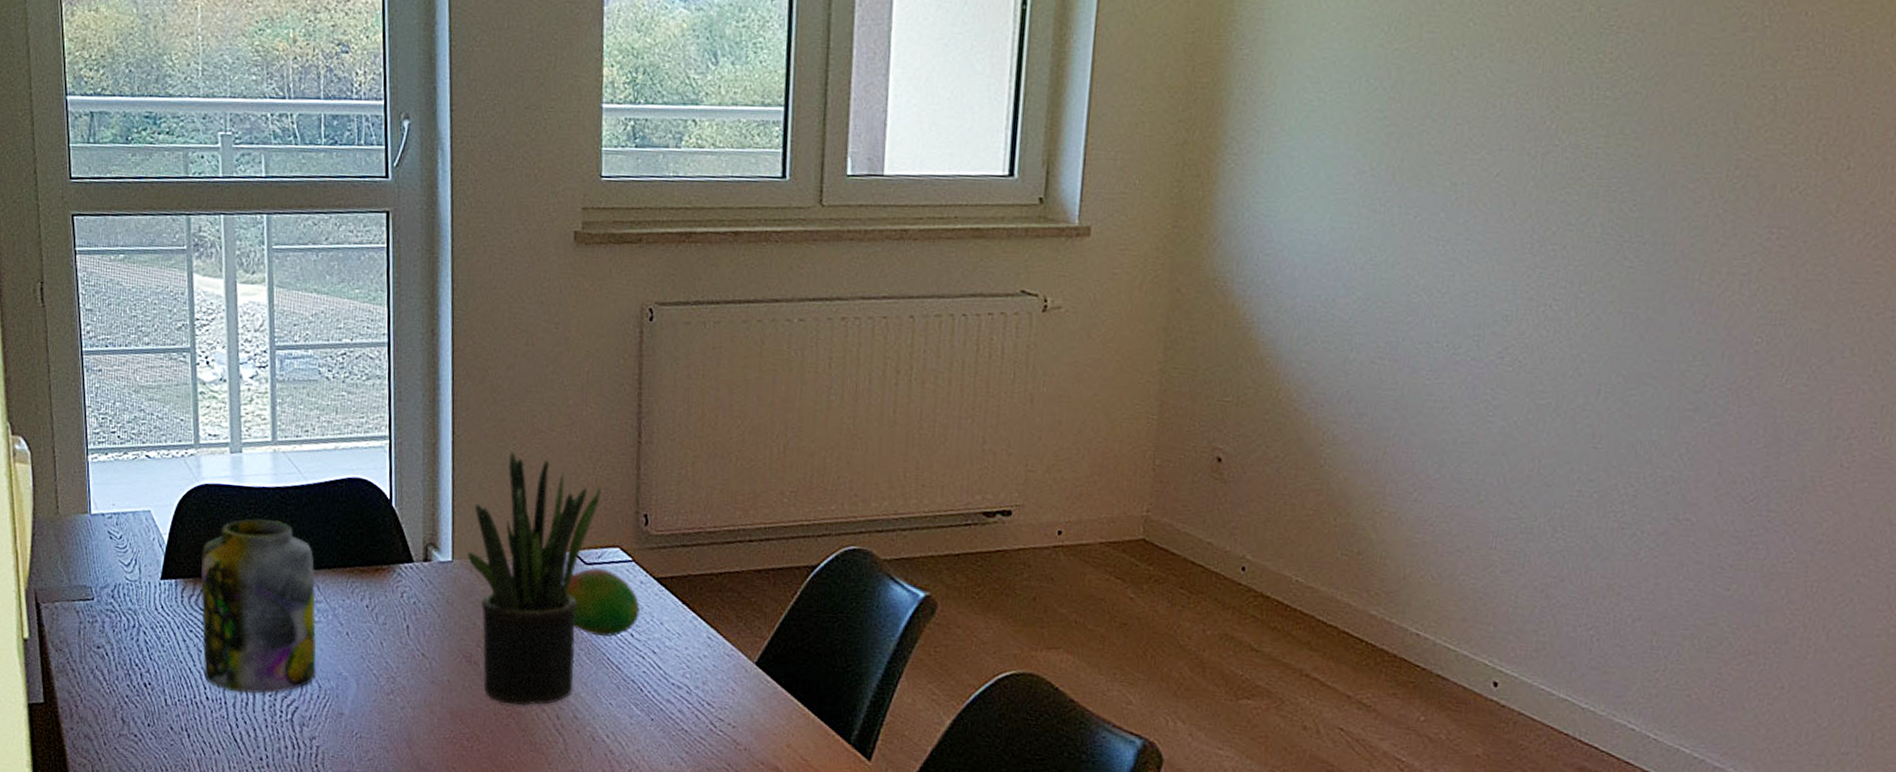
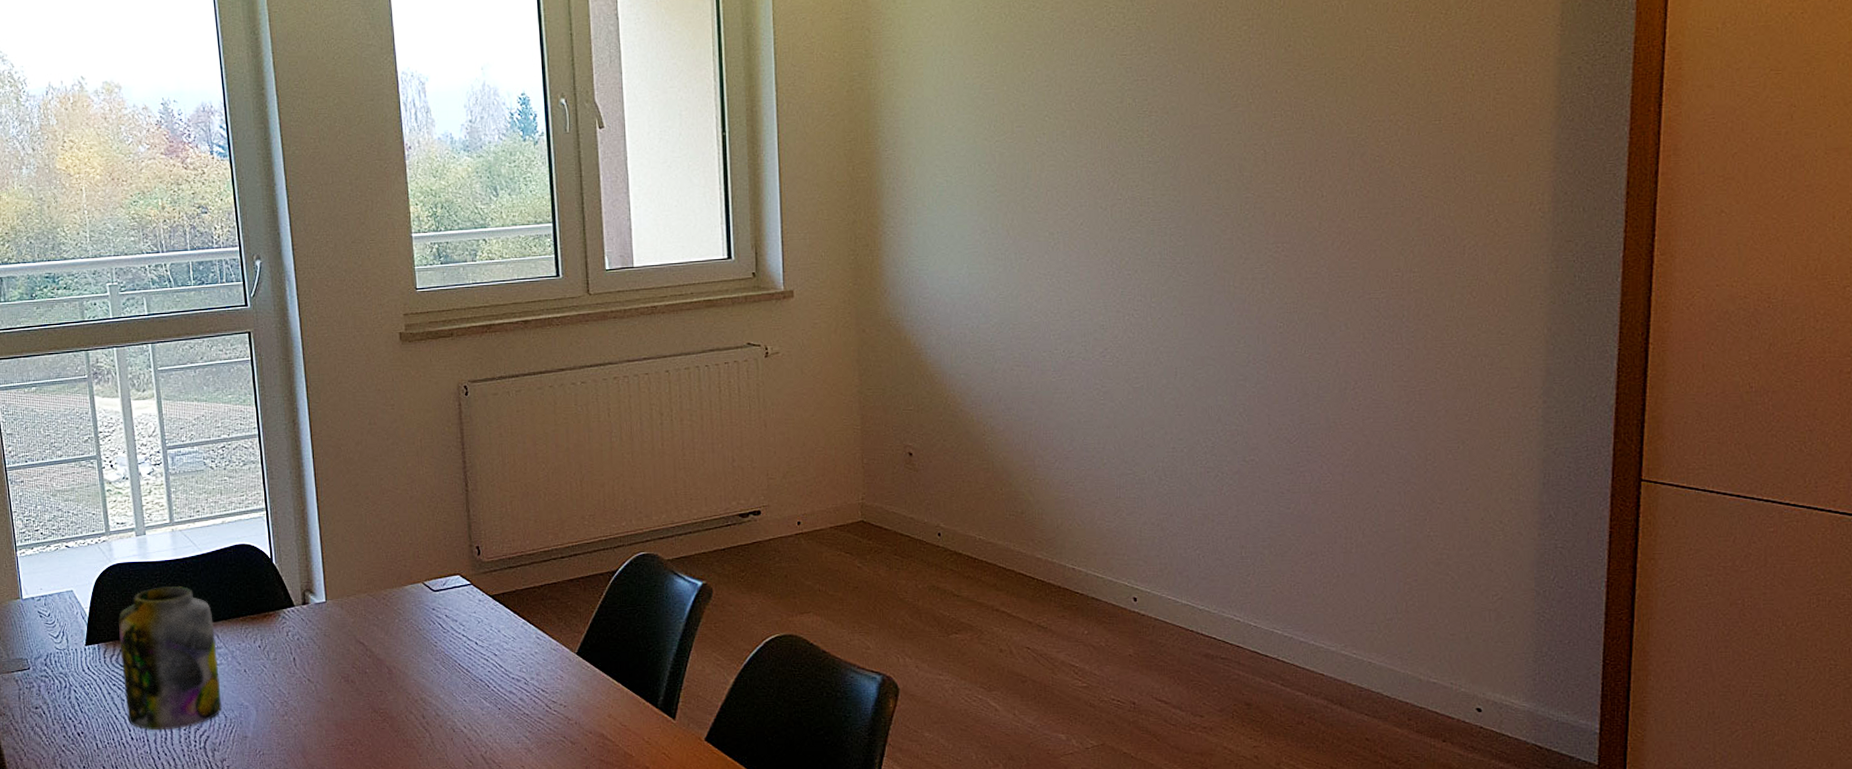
potted plant: present [467,450,601,707] -> none [338,508,440,712]
fruit: present [567,567,640,637] -> none [421,593,481,648]

